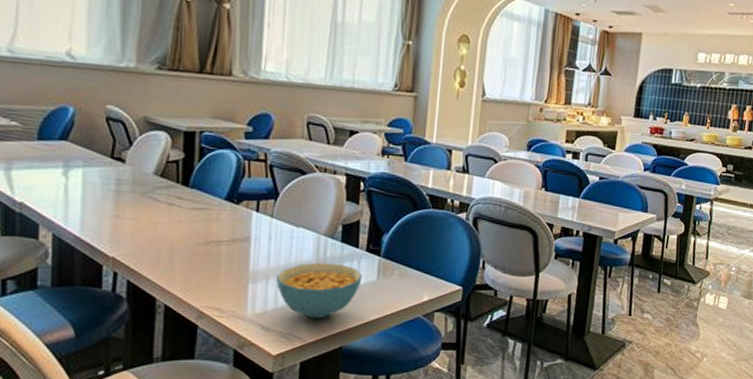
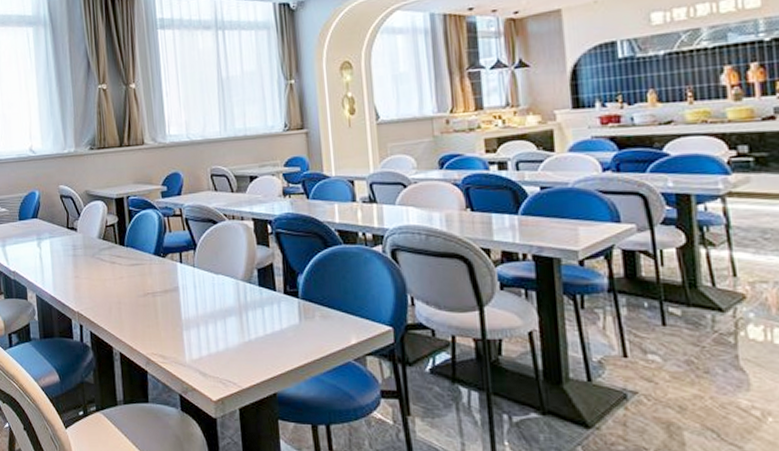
cereal bowl: present [276,262,363,319] -> none [205,307,285,364]

